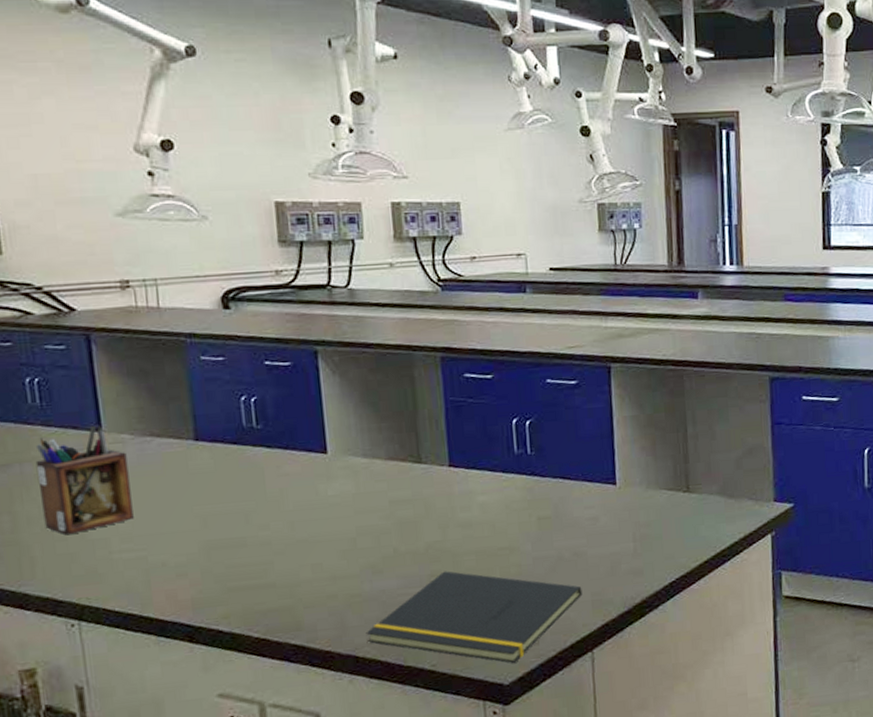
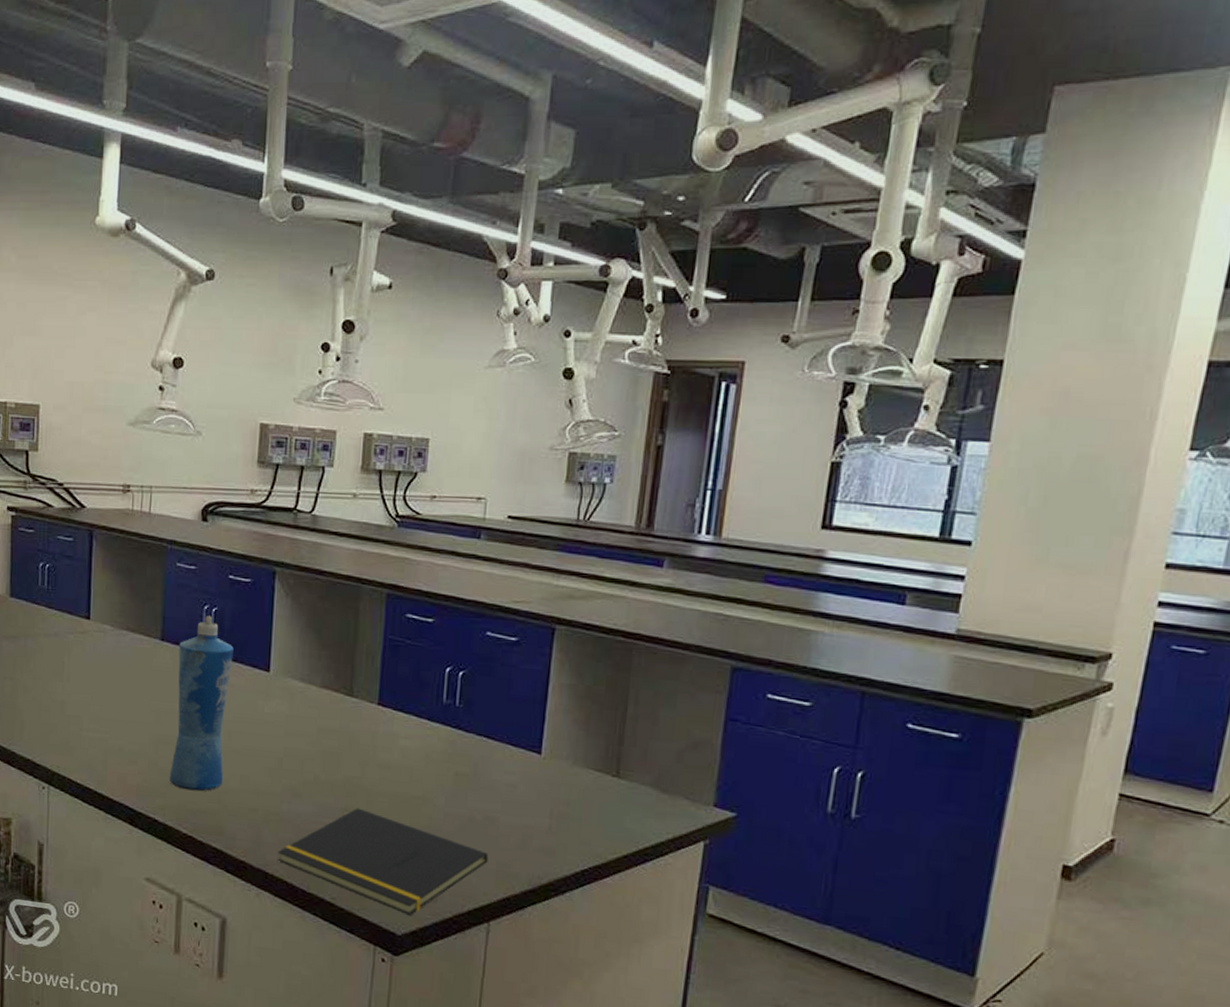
desk organizer: present [35,425,134,535] -> none [35,613,106,708]
squeeze bottle: none [217,406,292,592] -> present [169,616,234,792]

